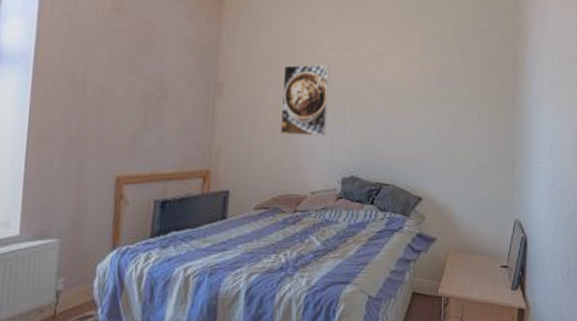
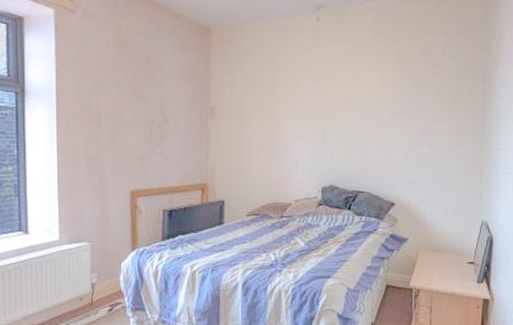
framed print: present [281,64,330,136] -> none [266,85,308,151]

